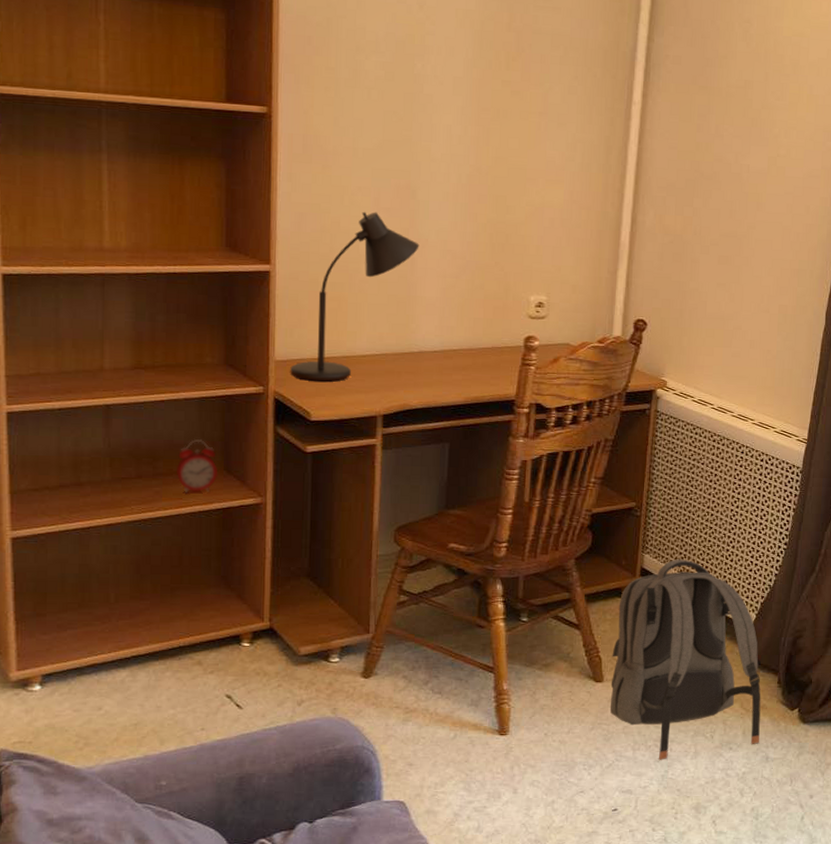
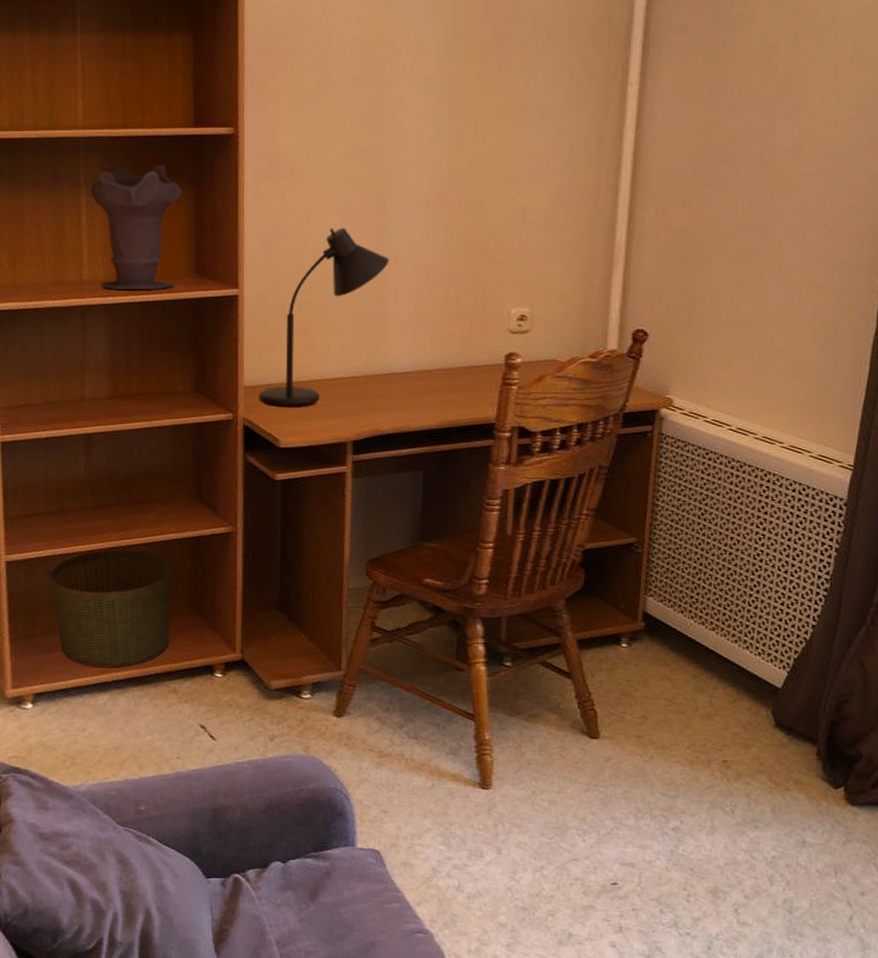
basket: none [58,523,201,644] -> present [46,549,175,668]
decorative vase: none [112,133,213,261] -> present [90,164,183,289]
alarm clock: present [177,439,218,494] -> none [152,467,191,521]
backpack: present [610,559,761,760] -> none [607,603,795,833]

